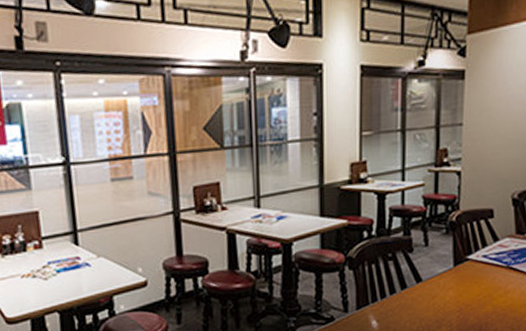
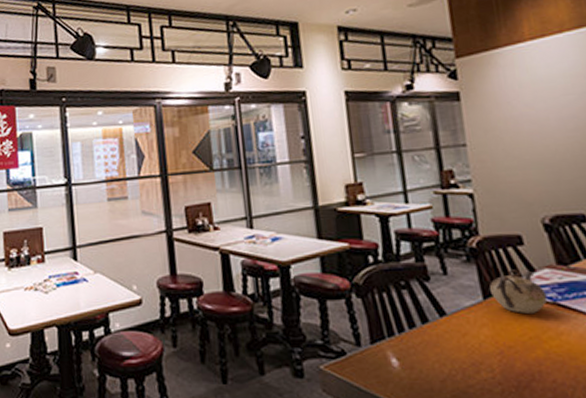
teapot: none [461,239,504,277] -> present [490,269,548,315]

